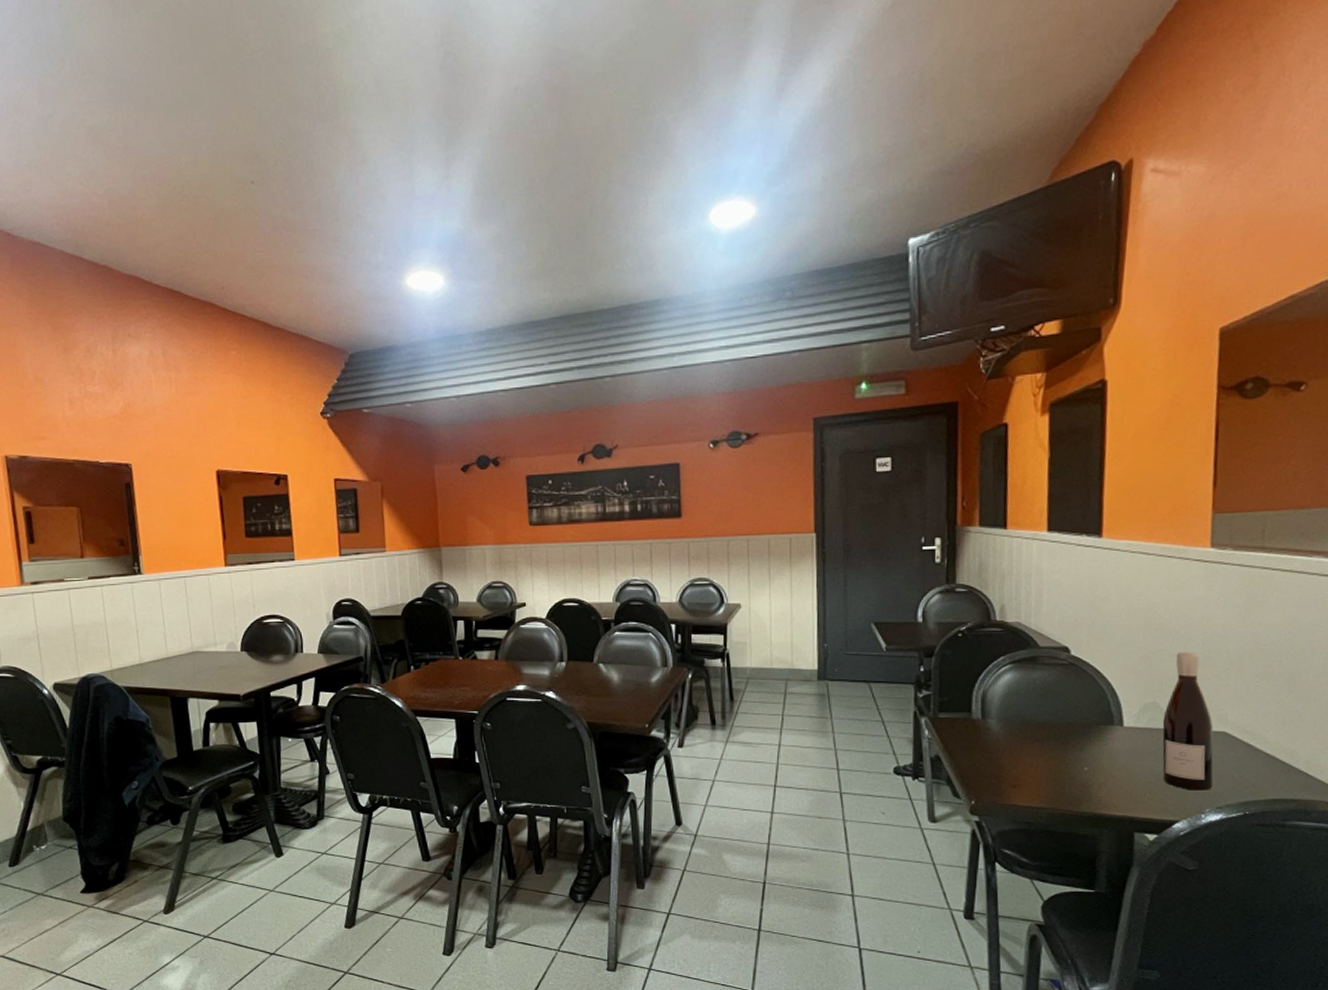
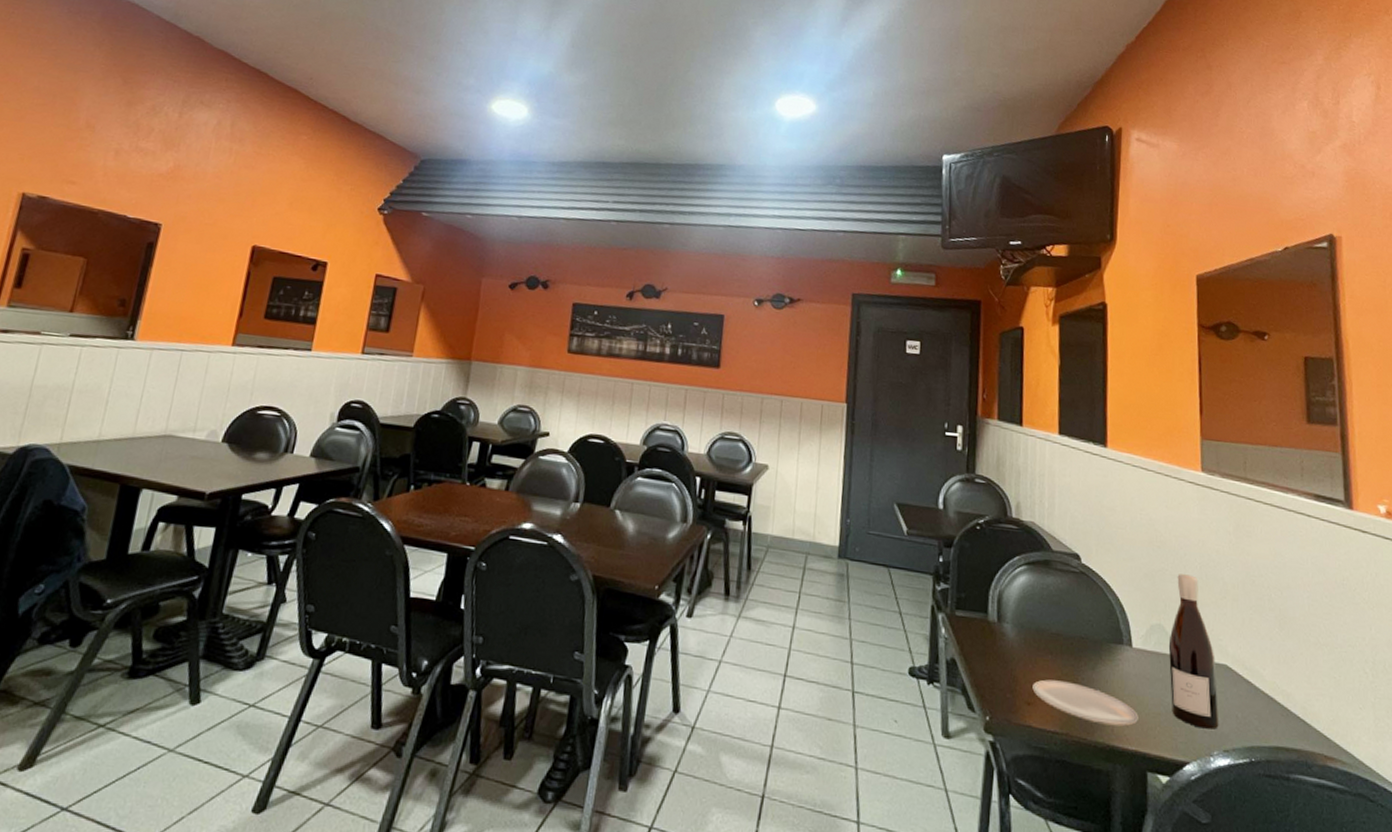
plate: none [1018,763,1127,797] -> present [1032,679,1138,727]

